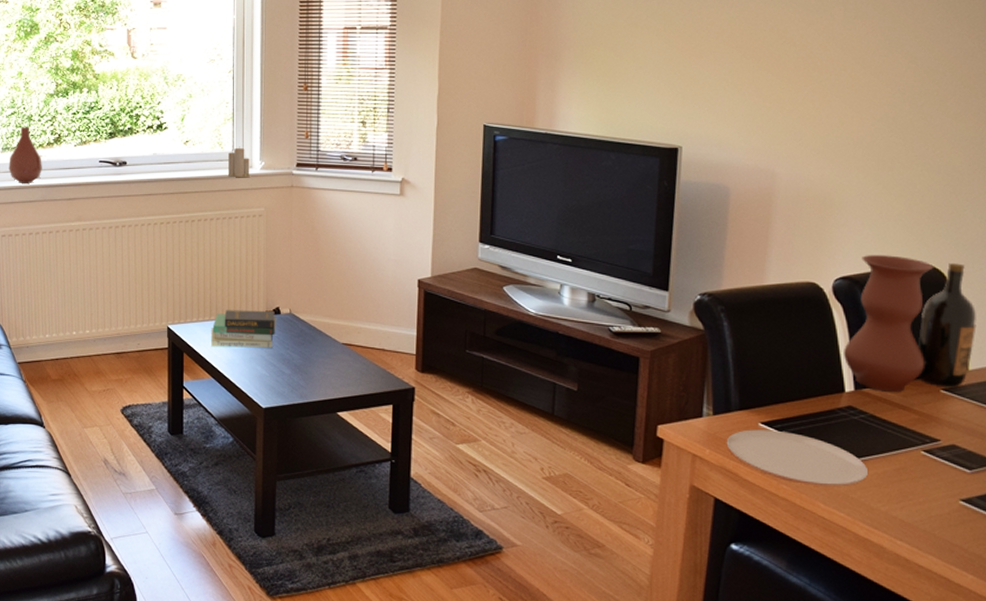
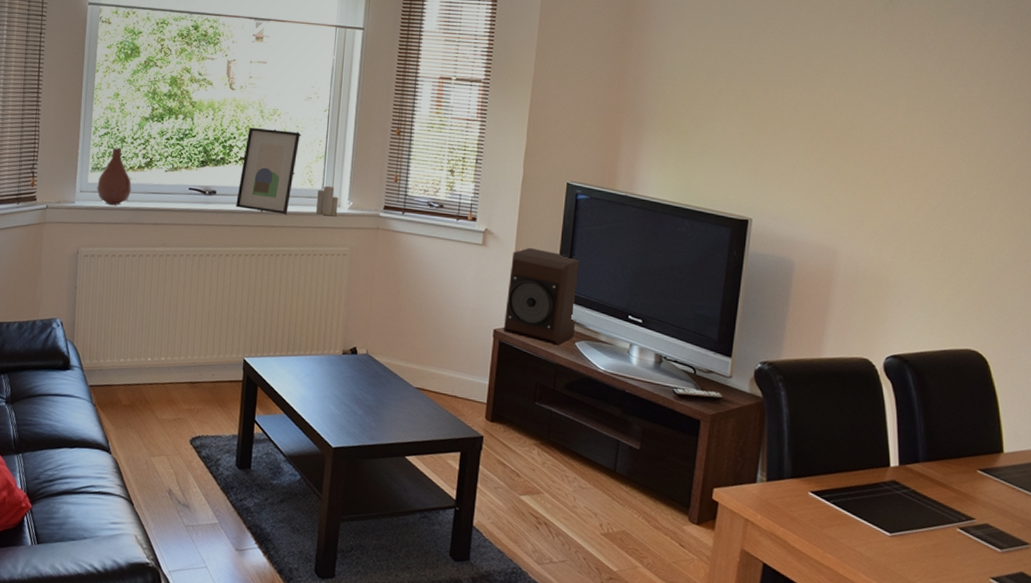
picture frame: none [147,94,208,180] -> present [236,127,302,214]
books: present [211,310,277,348] -> none [286,346,354,388]
speaker: none [427,193,503,291] -> present [503,247,579,346]
plate: present [726,429,869,487] -> none [777,497,908,559]
vase: present [844,255,934,392] -> none [891,336,977,470]
wine bottle: present [917,263,977,386] -> none [958,349,1013,468]

